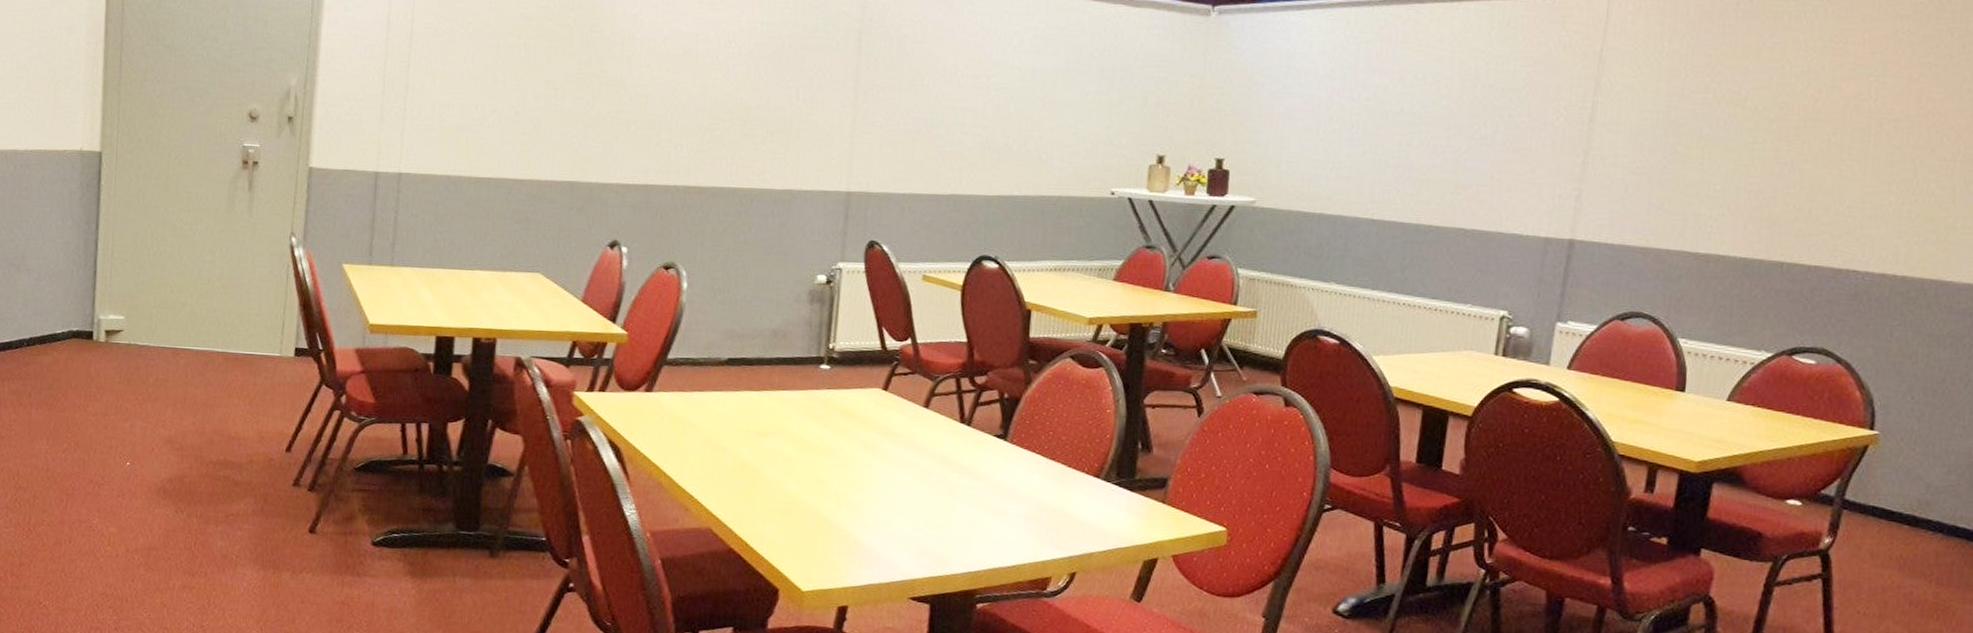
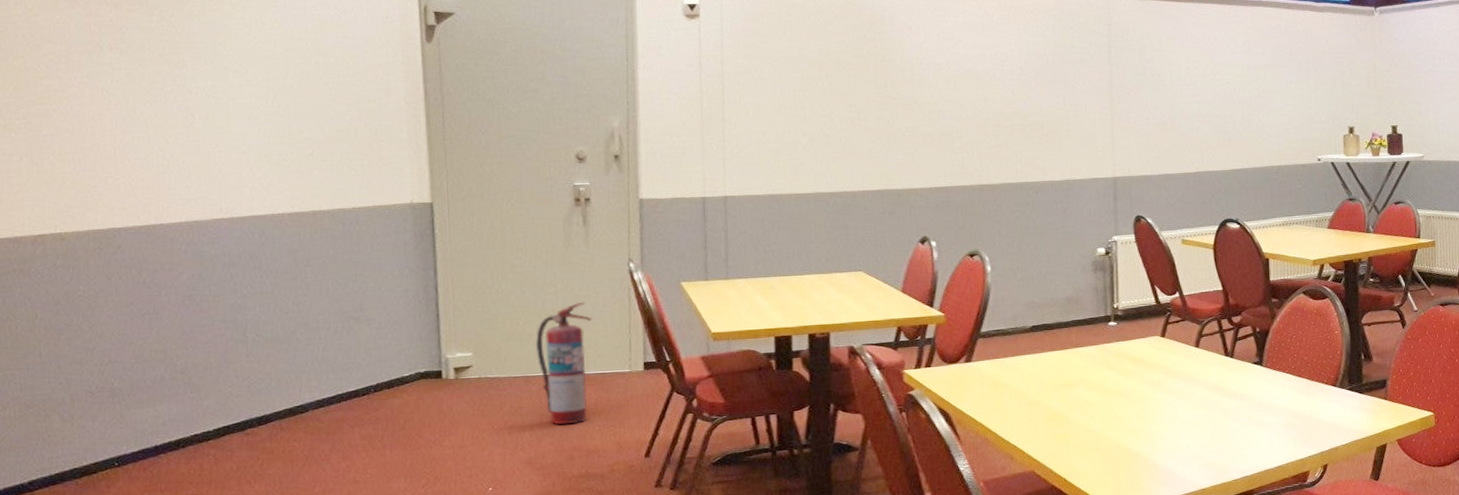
fire extinguisher: none [187,274,247,406] -> present [535,302,592,425]

